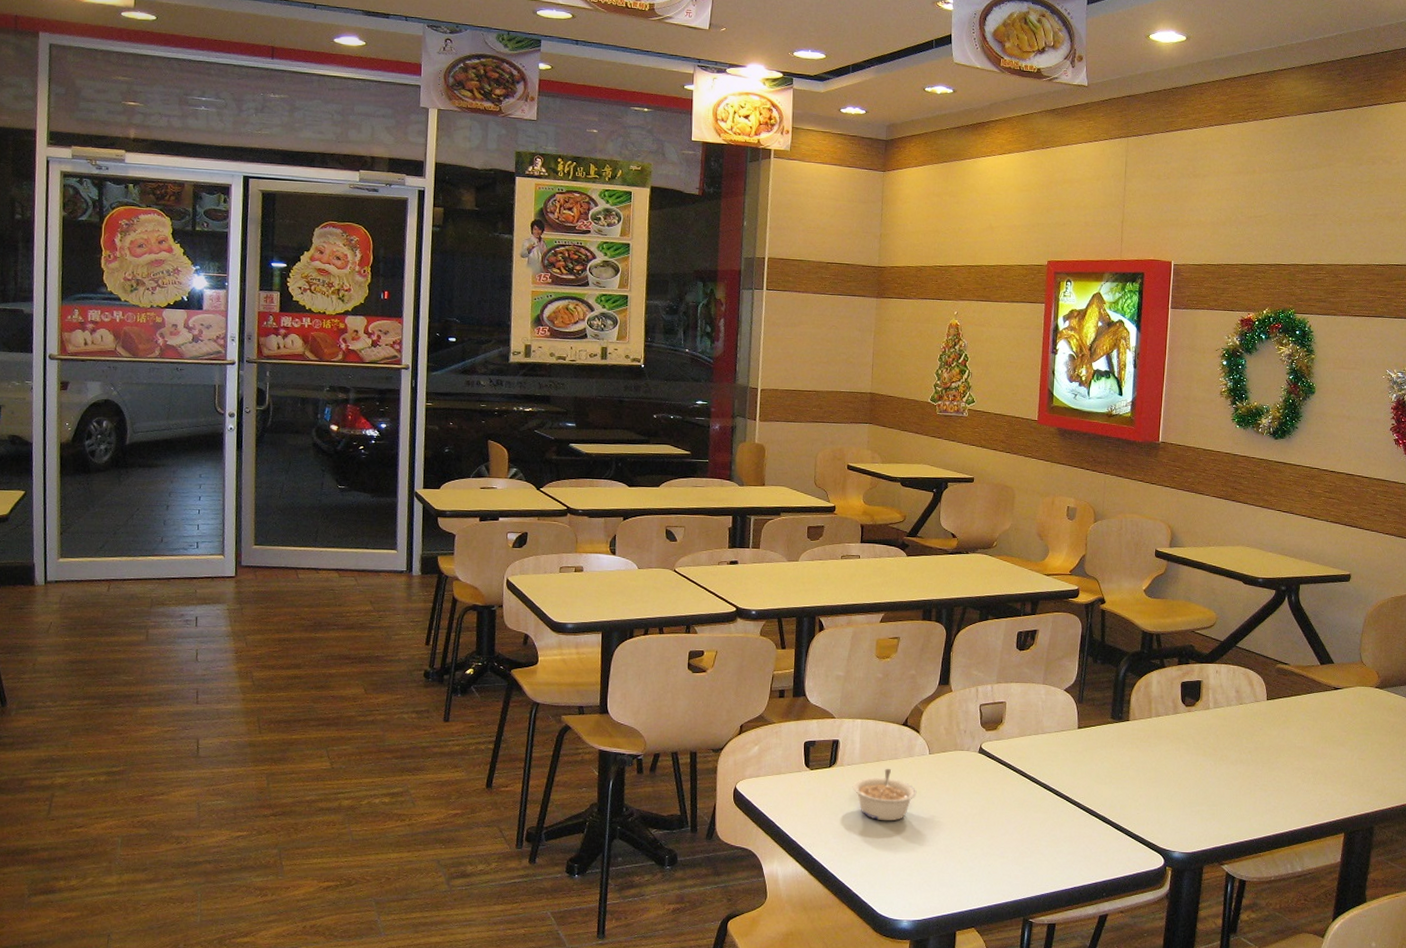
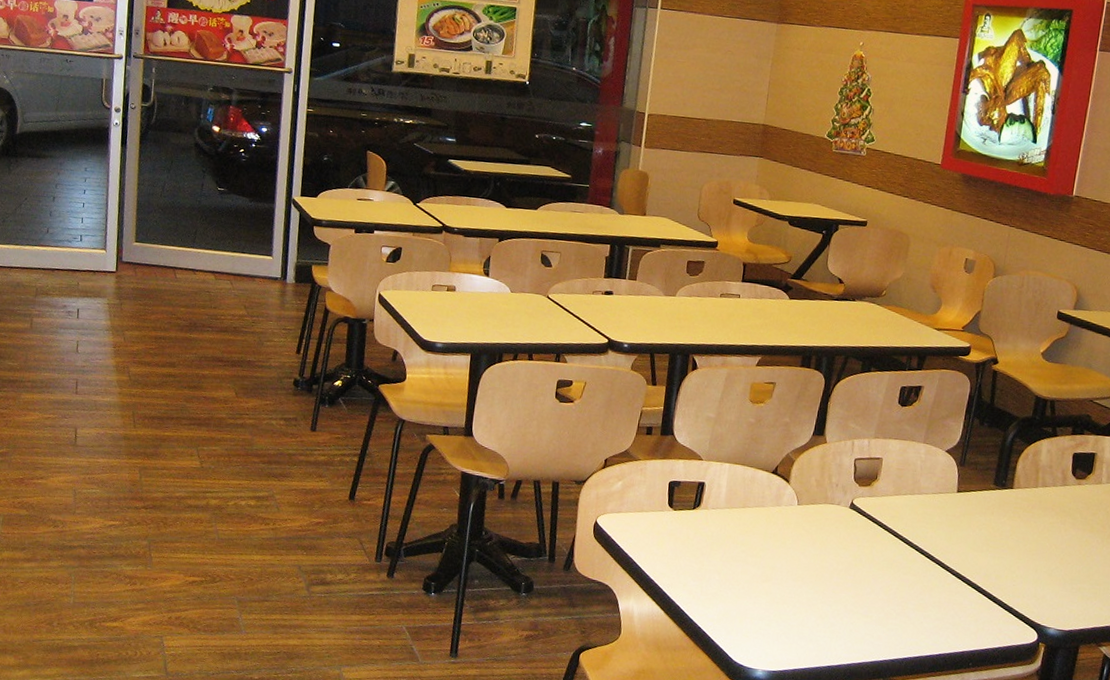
legume: present [852,768,917,821] -> none [715,515,782,569]

